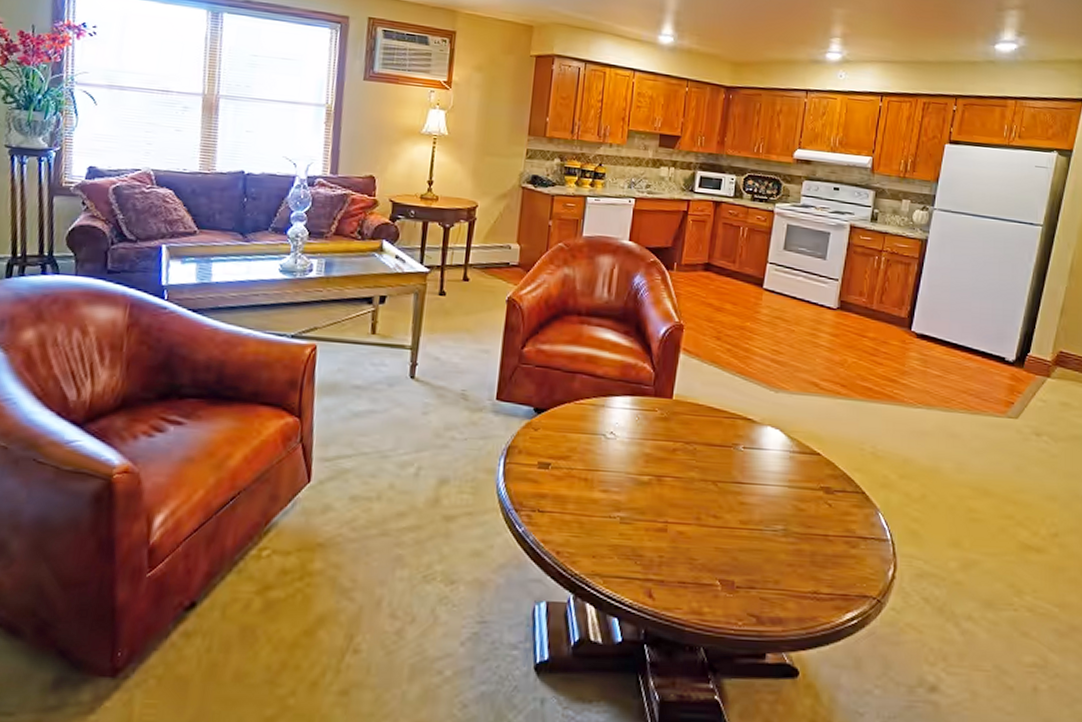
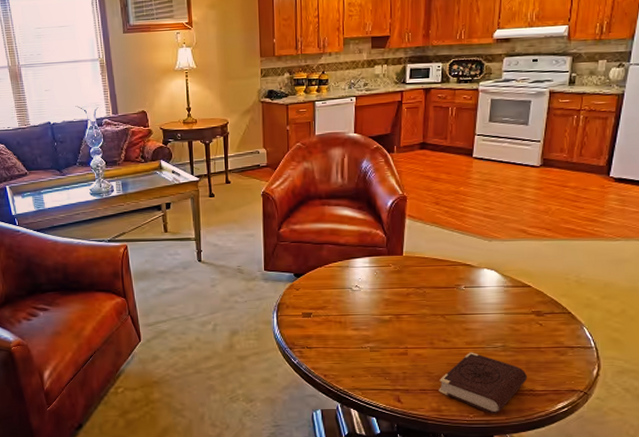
book: none [702,534,811,623] -> present [438,352,527,414]

